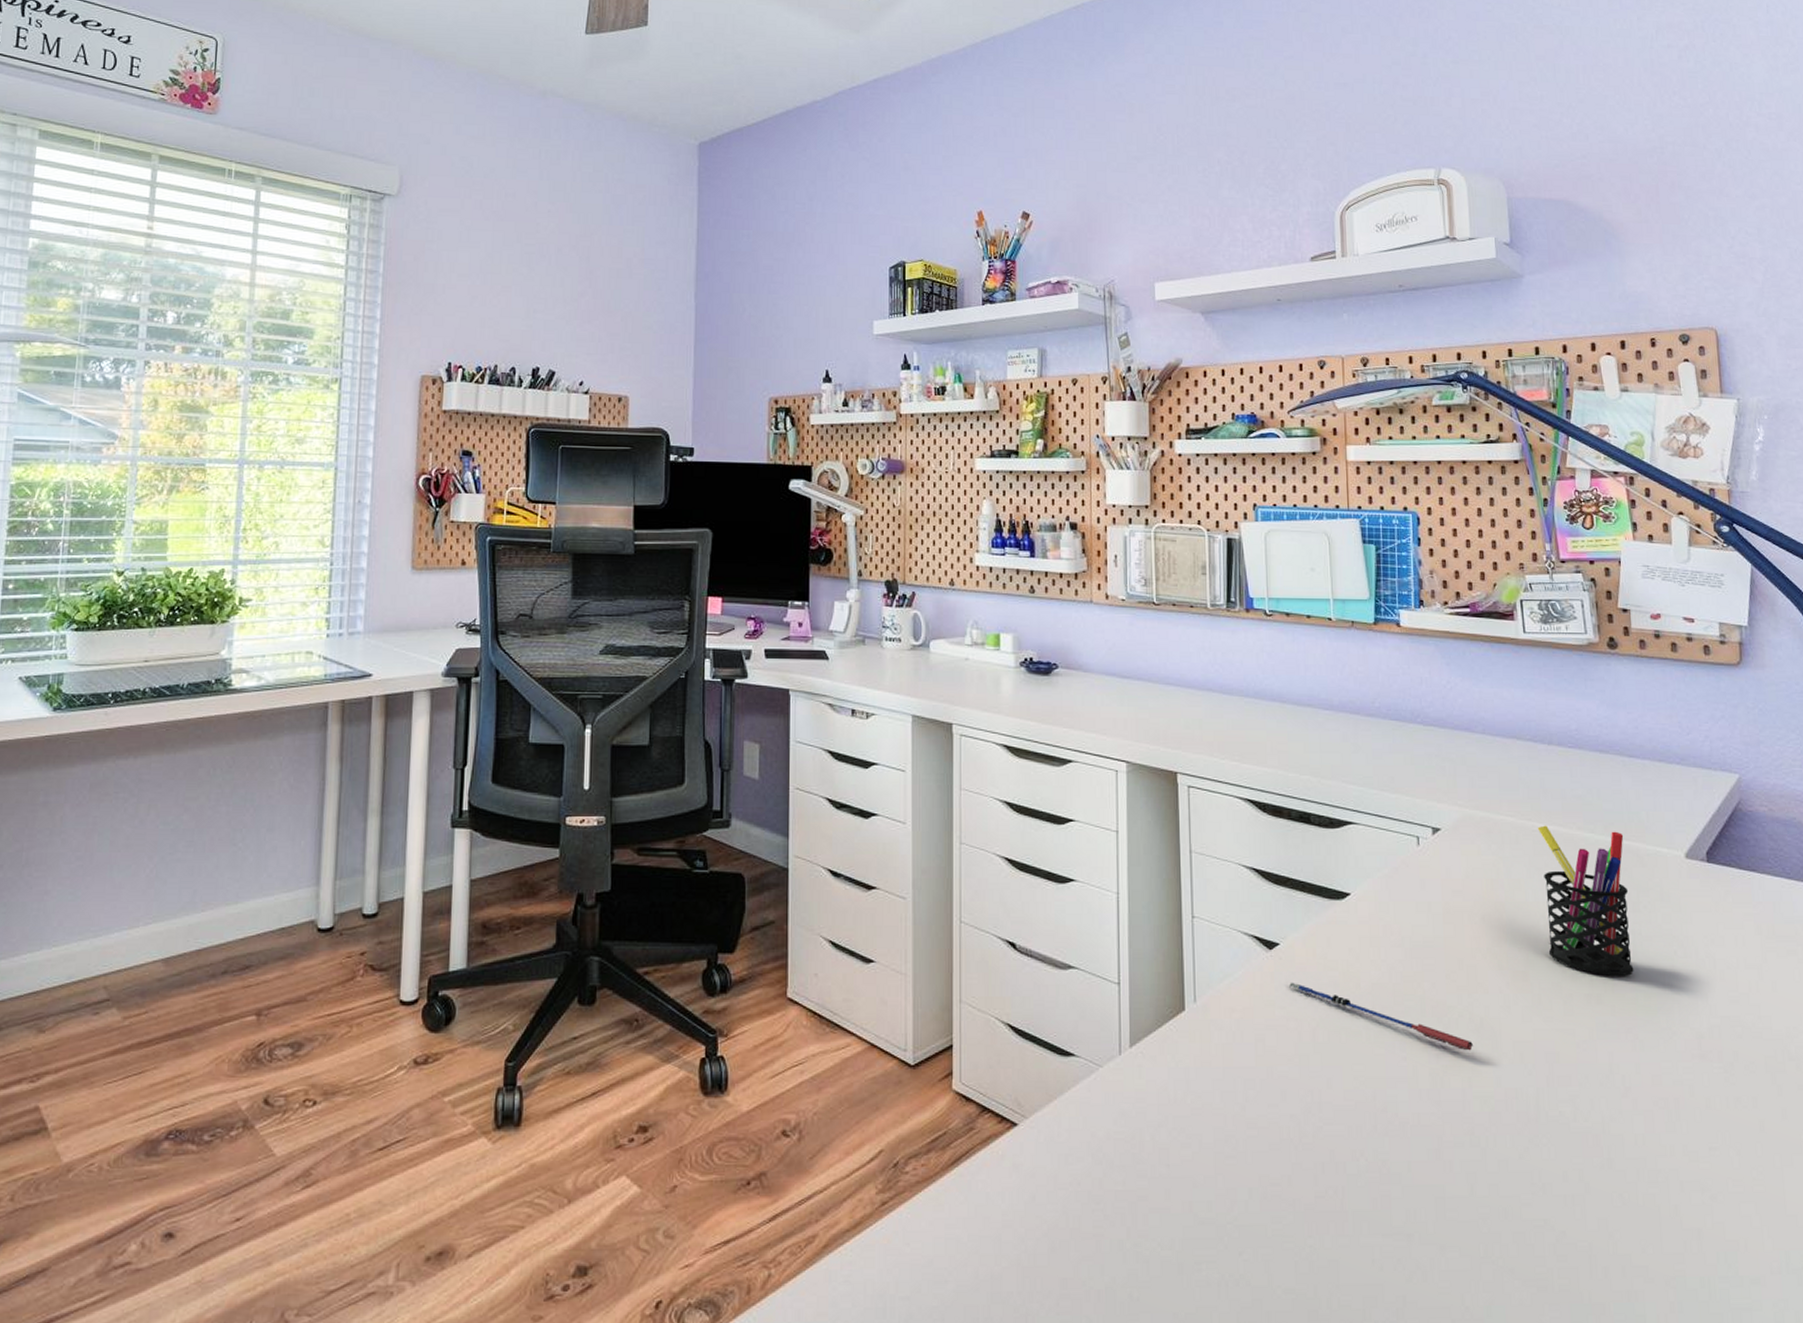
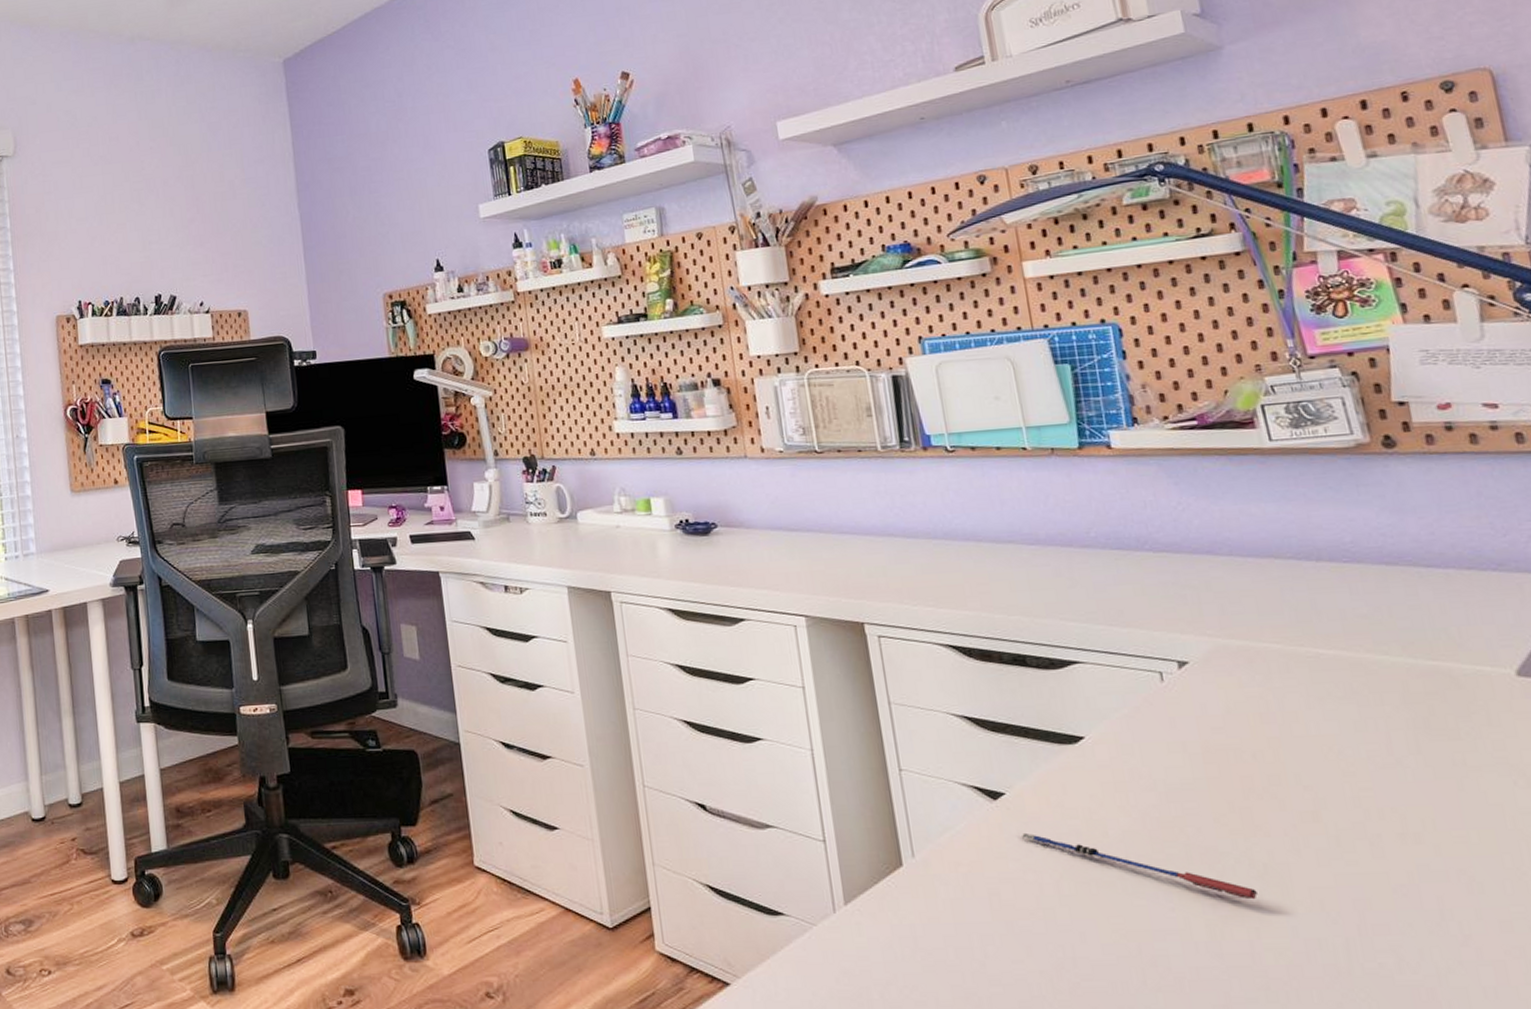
pen holder: present [1537,825,1634,976] -> none [1312,650,1461,813]

